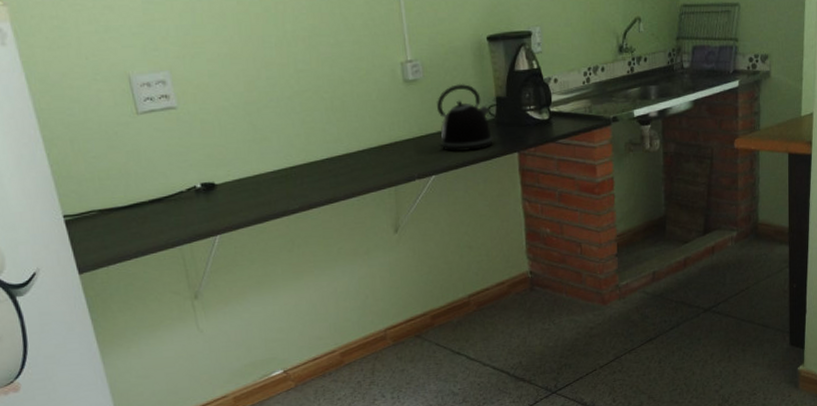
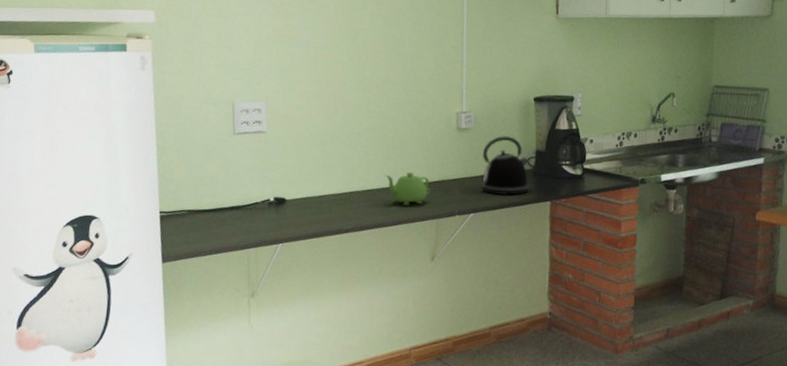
teapot: none [328,136,383,175] -> present [385,172,431,205]

